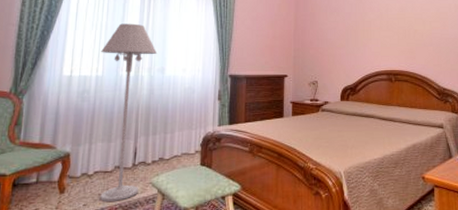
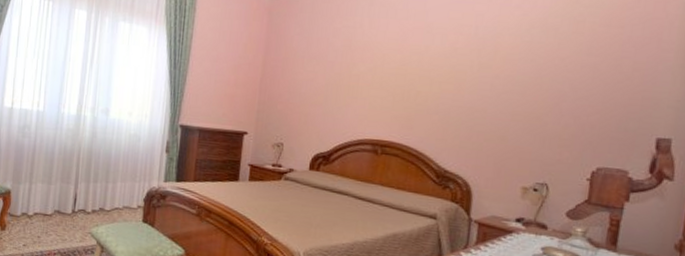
floor lamp: present [100,23,158,201] -> none [39,53,102,247]

